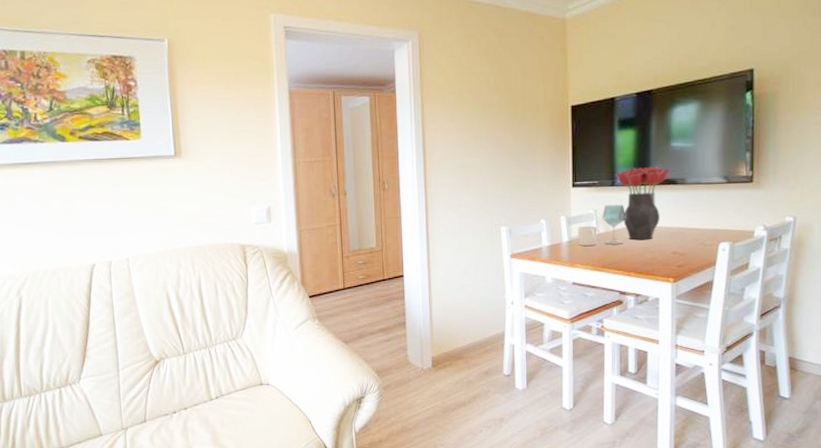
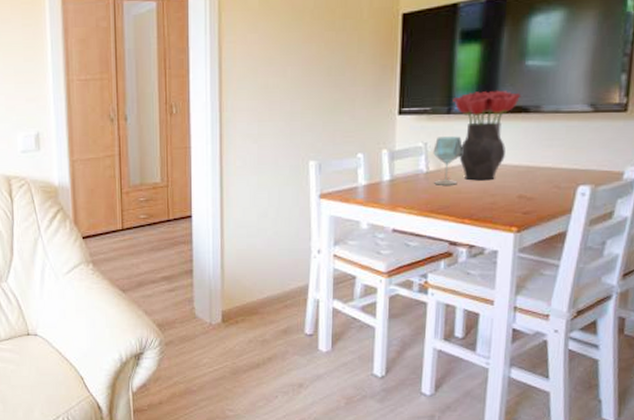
mug: present [578,225,598,247] -> none [402,161,427,187]

